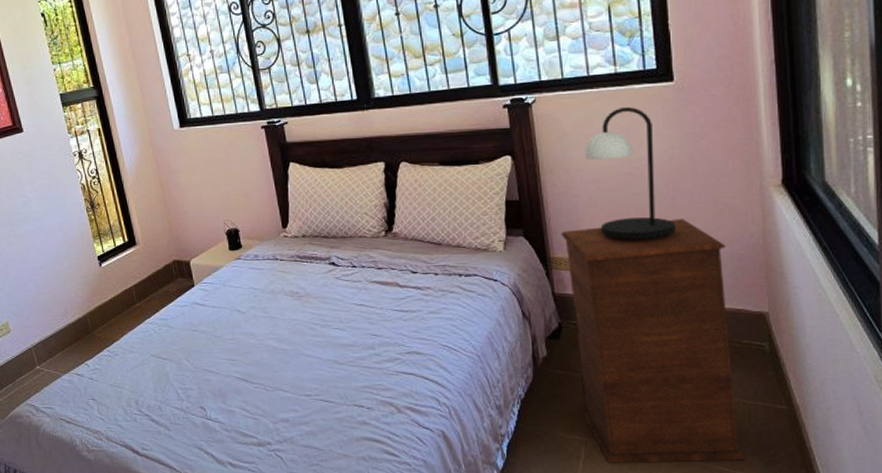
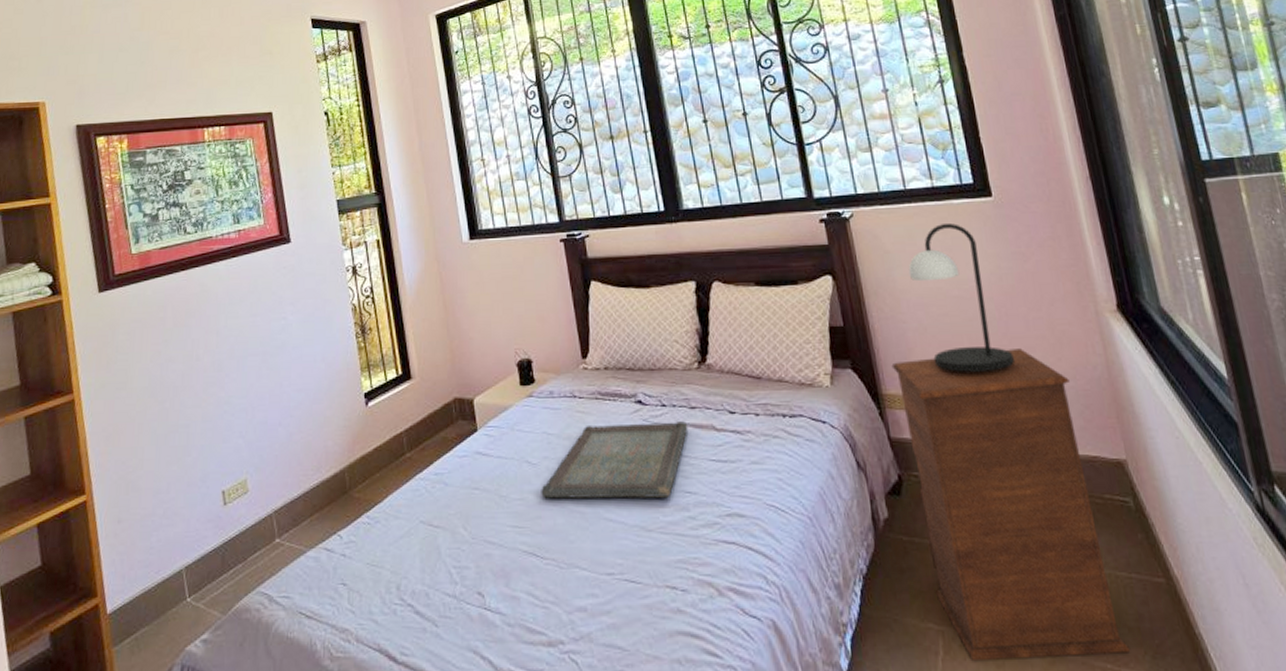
serving tray: none [249,279,375,339] -> present [541,421,688,499]

